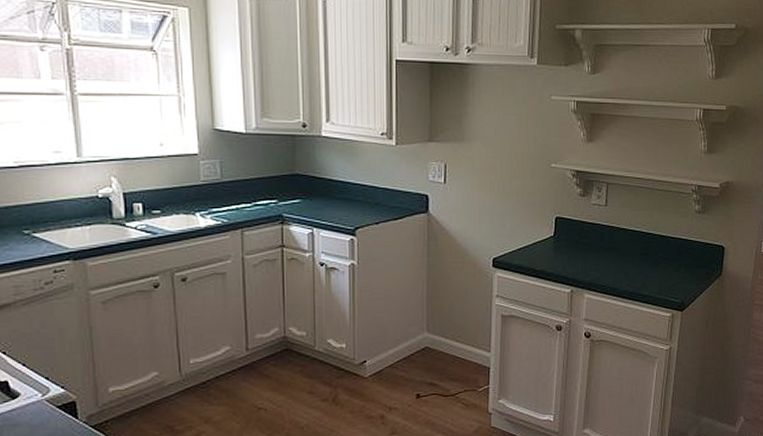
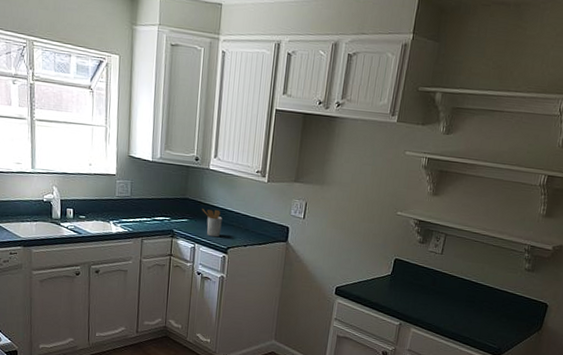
utensil holder: none [317,183,345,218] -> present [202,208,222,237]

